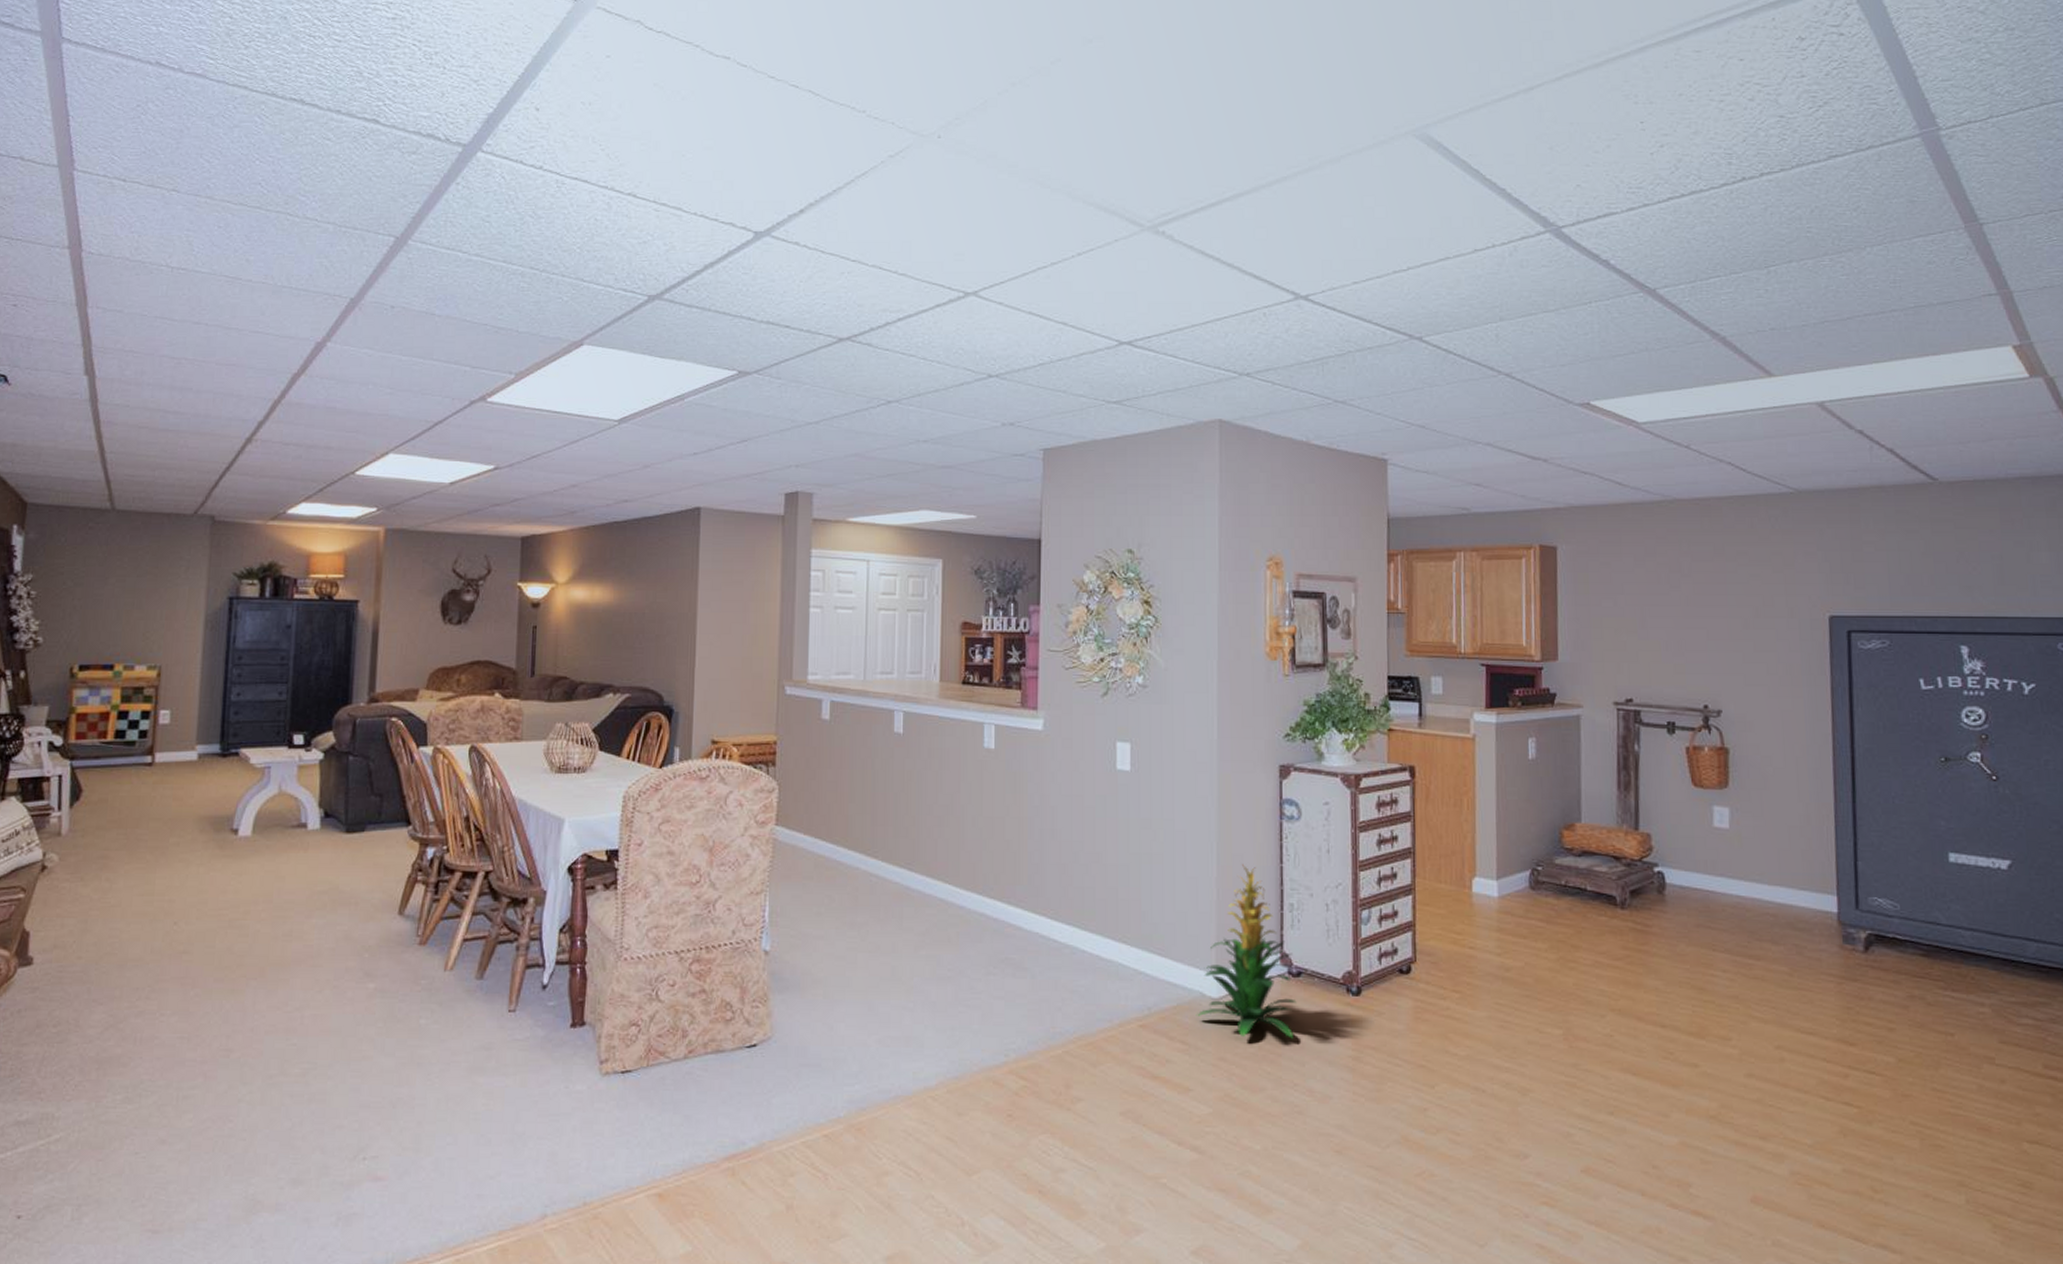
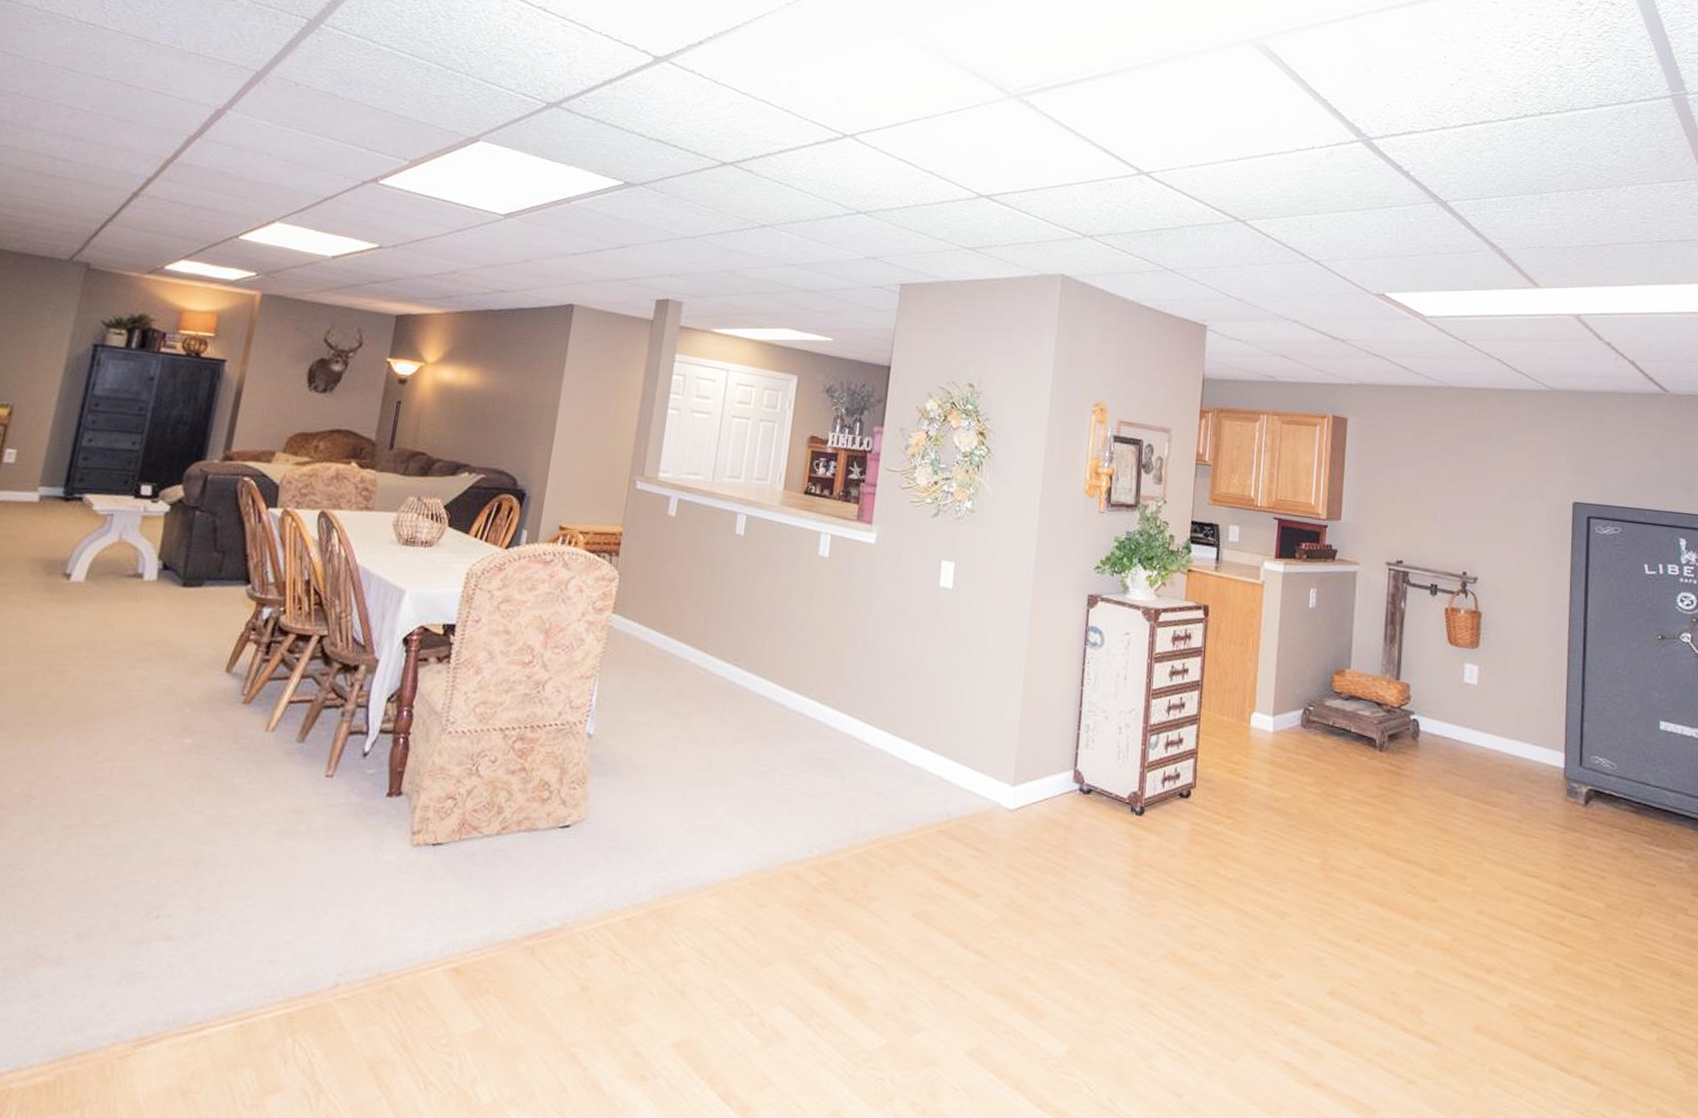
indoor plant: present [1195,864,1297,1039] -> none [991,684,1085,852]

